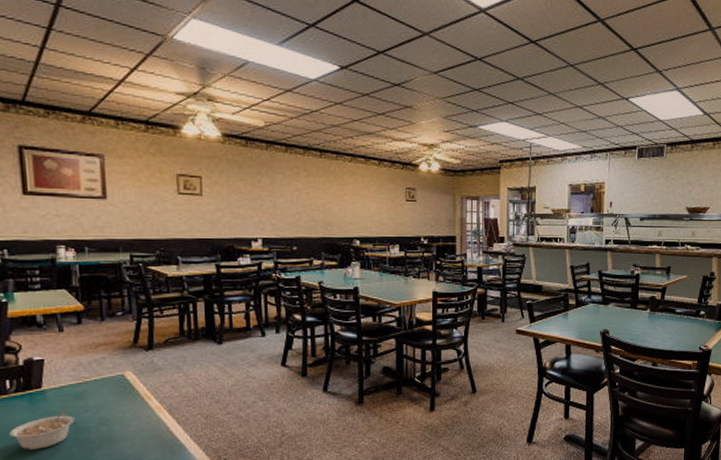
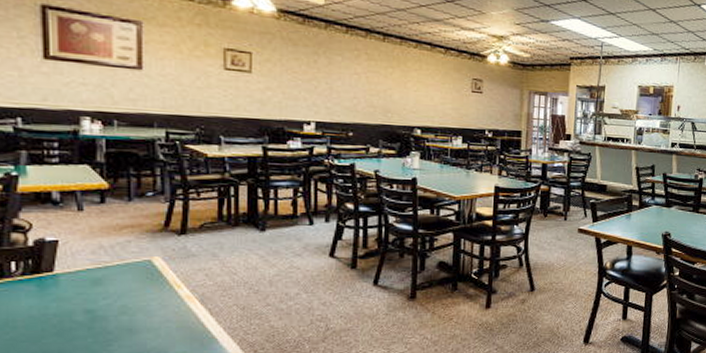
legume: present [9,408,75,450] -> none [11,294,91,340]

